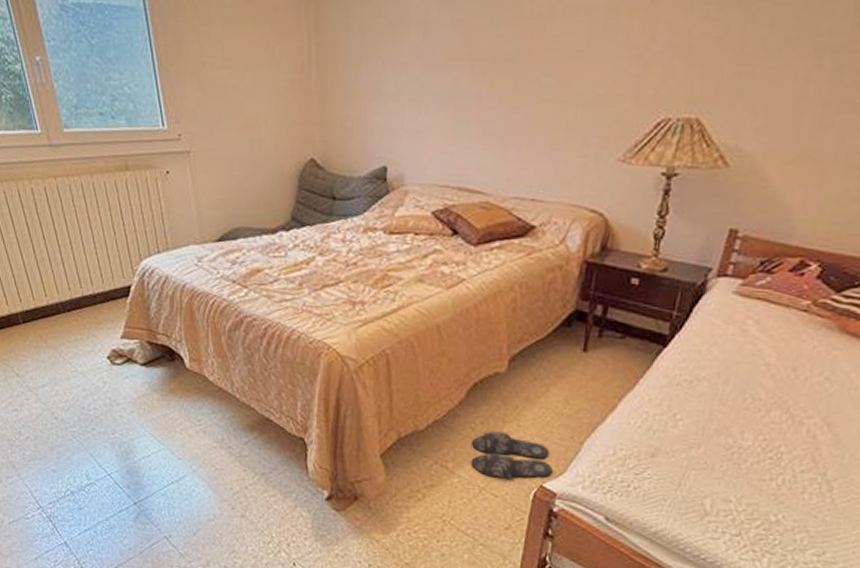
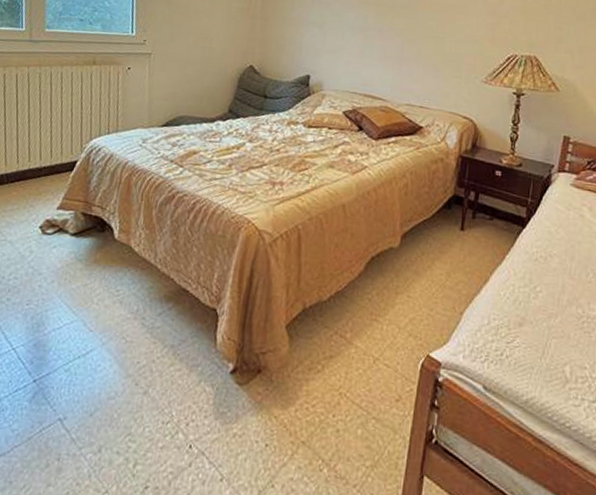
slippers: present [471,431,553,479] -> none [367,302,438,349]

